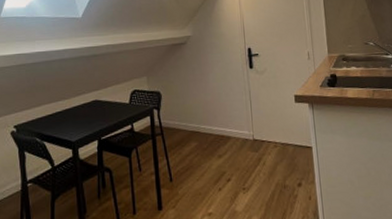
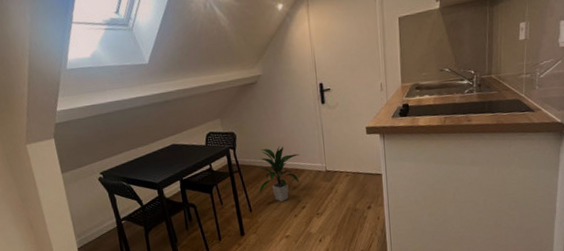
indoor plant: none [181,109,227,171] -> present [258,146,300,202]

